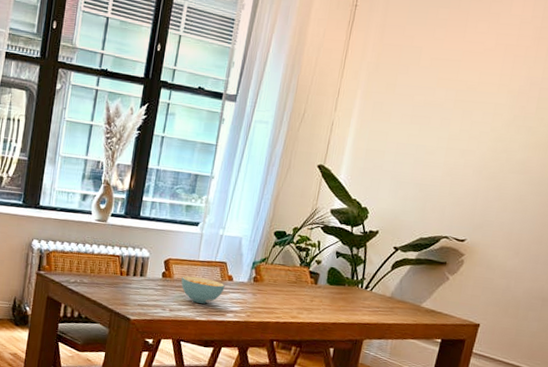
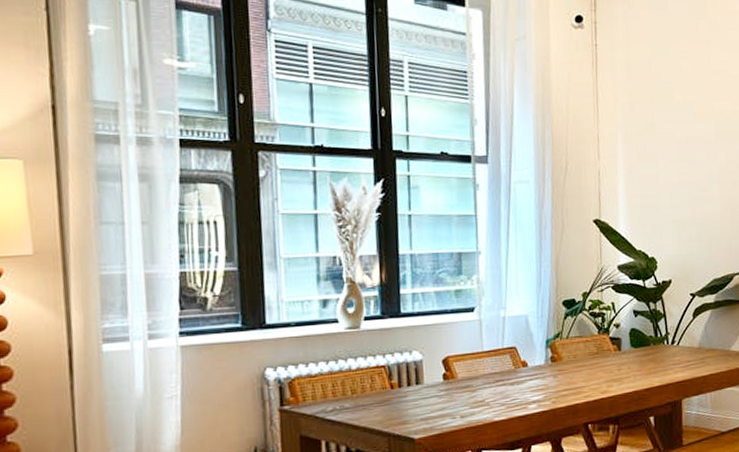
cereal bowl: present [181,276,225,304] -> none [467,370,520,401]

